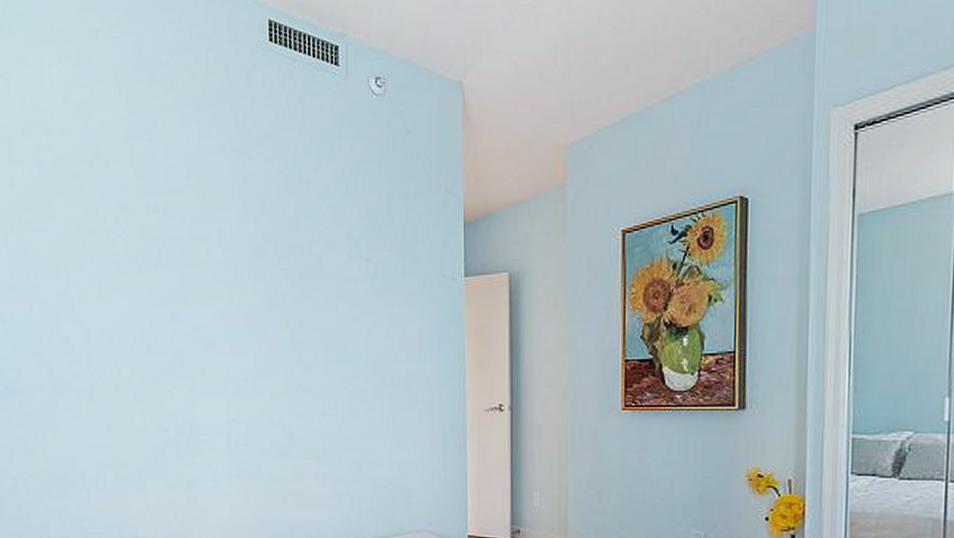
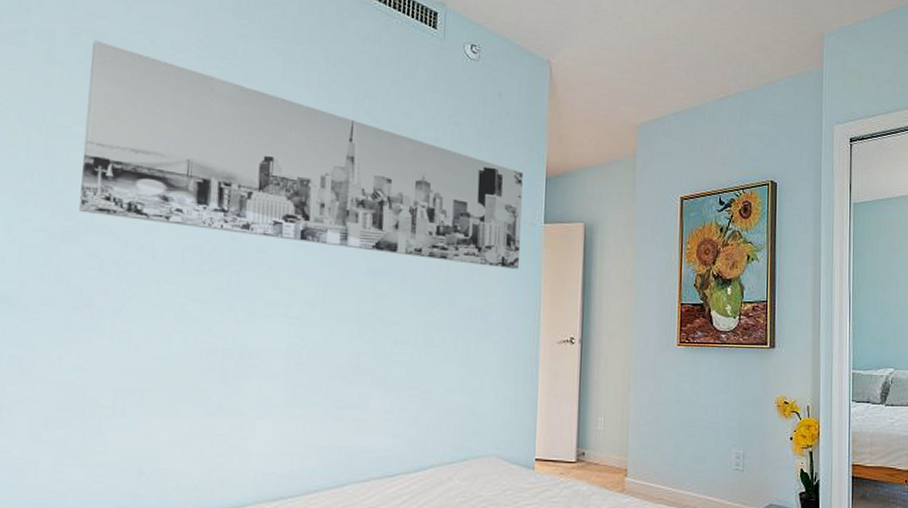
wall art: none [41,133,441,332] -> present [79,40,523,270]

